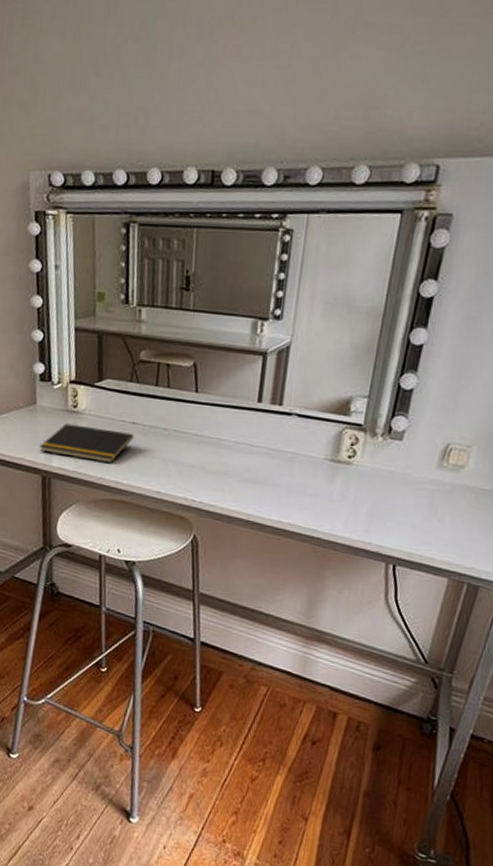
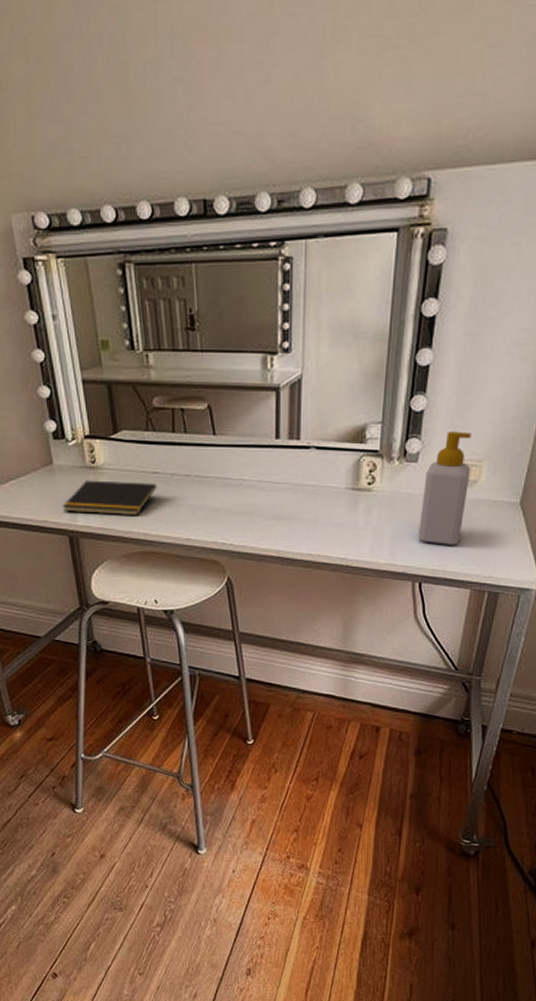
soap bottle: none [396,413,462,530] -> present [418,431,472,545]

